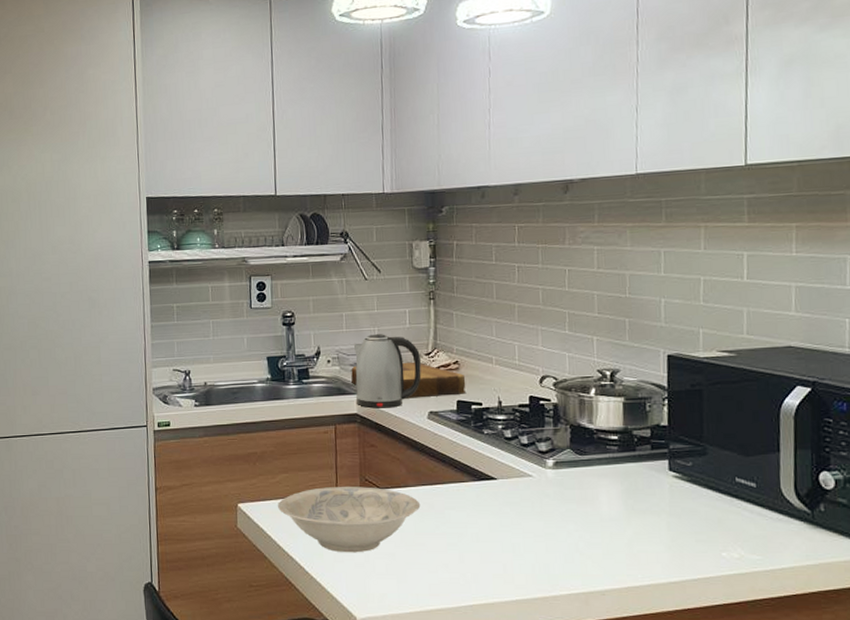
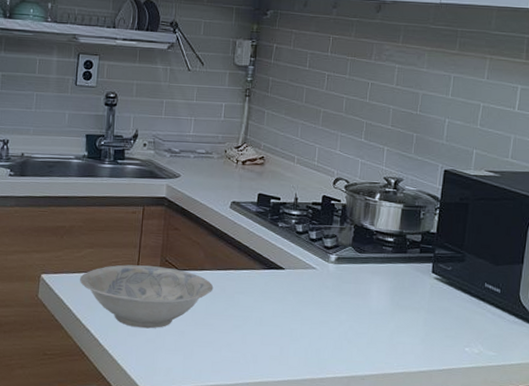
cutting board: present [351,362,466,399] -> none [164,152,269,188]
kettle: present [354,333,422,409] -> none [166,122,230,195]

